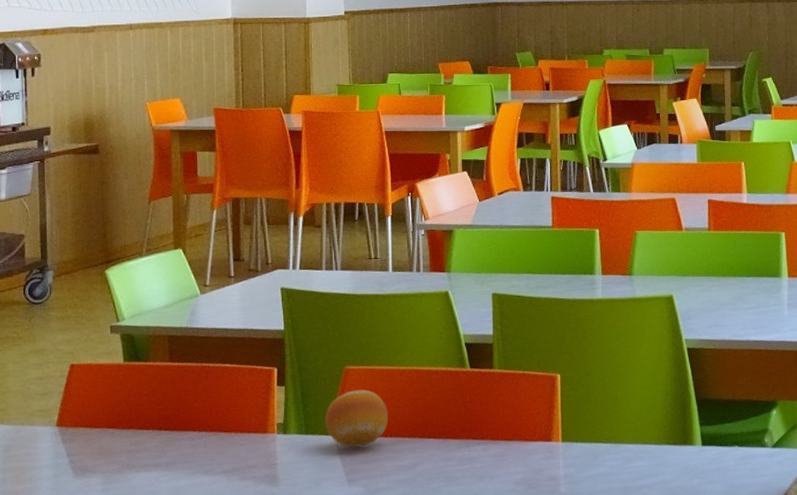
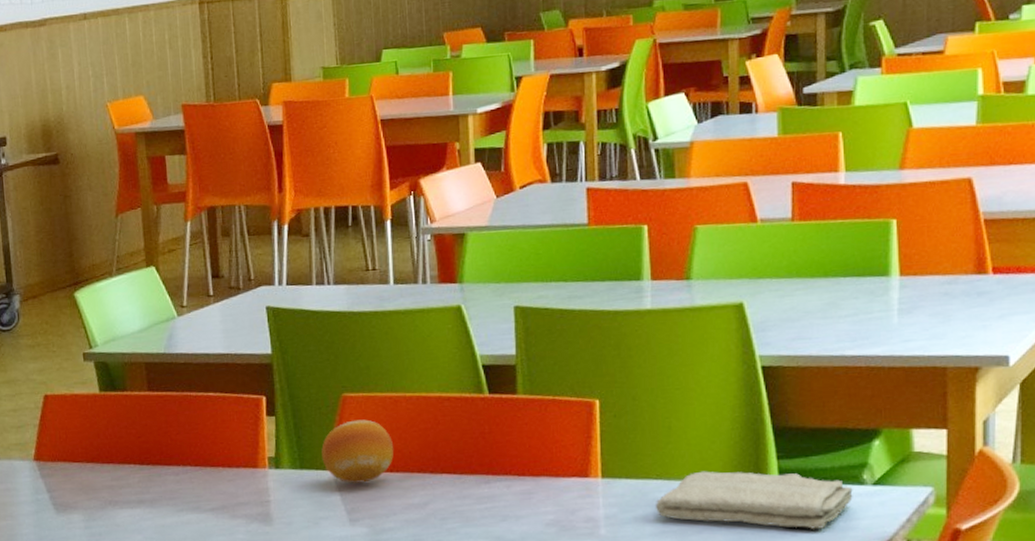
washcloth: none [604,436,758,485] -> present [655,471,853,529]

